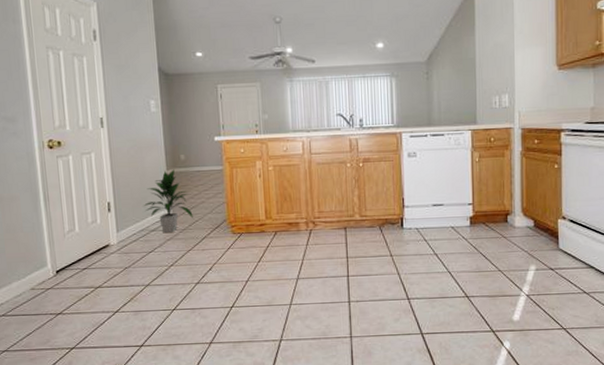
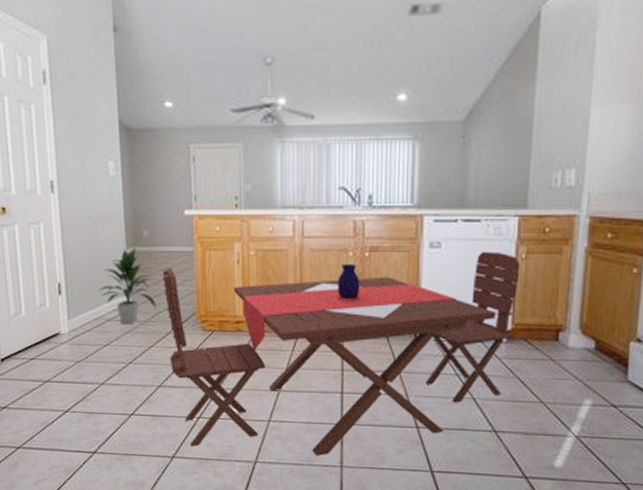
dining set: none [197,157,476,332] -> present [162,251,521,456]

